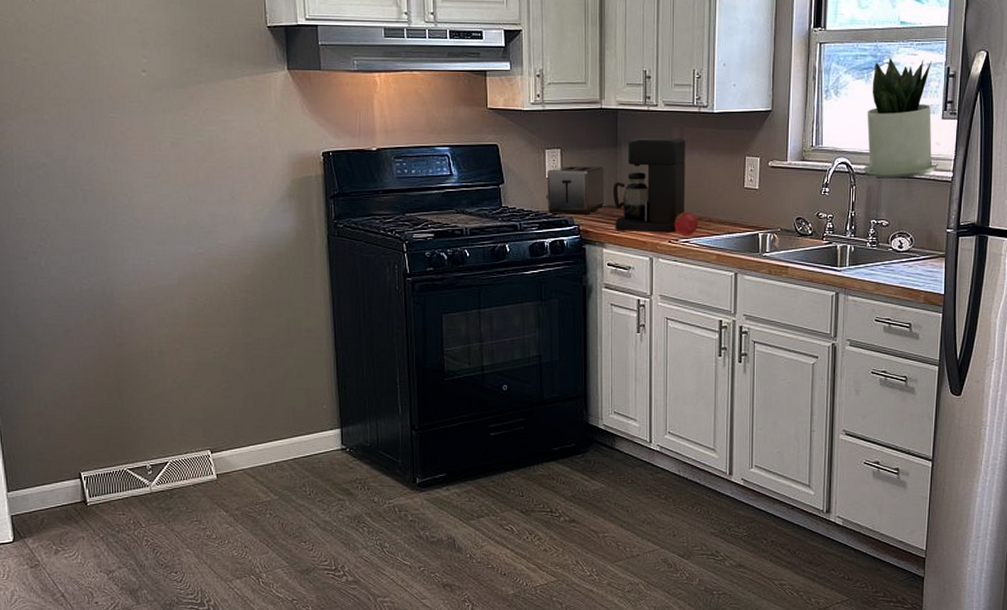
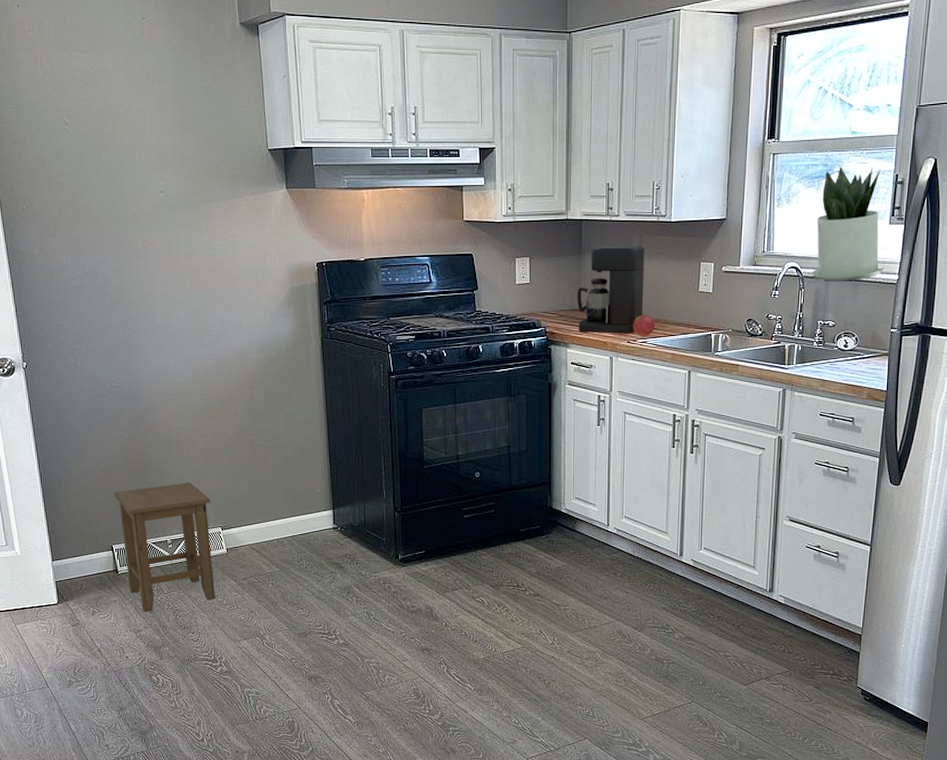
stool: none [83,399,203,548] -> present [114,482,215,611]
toaster: present [546,165,604,215] -> none [516,272,569,318]

